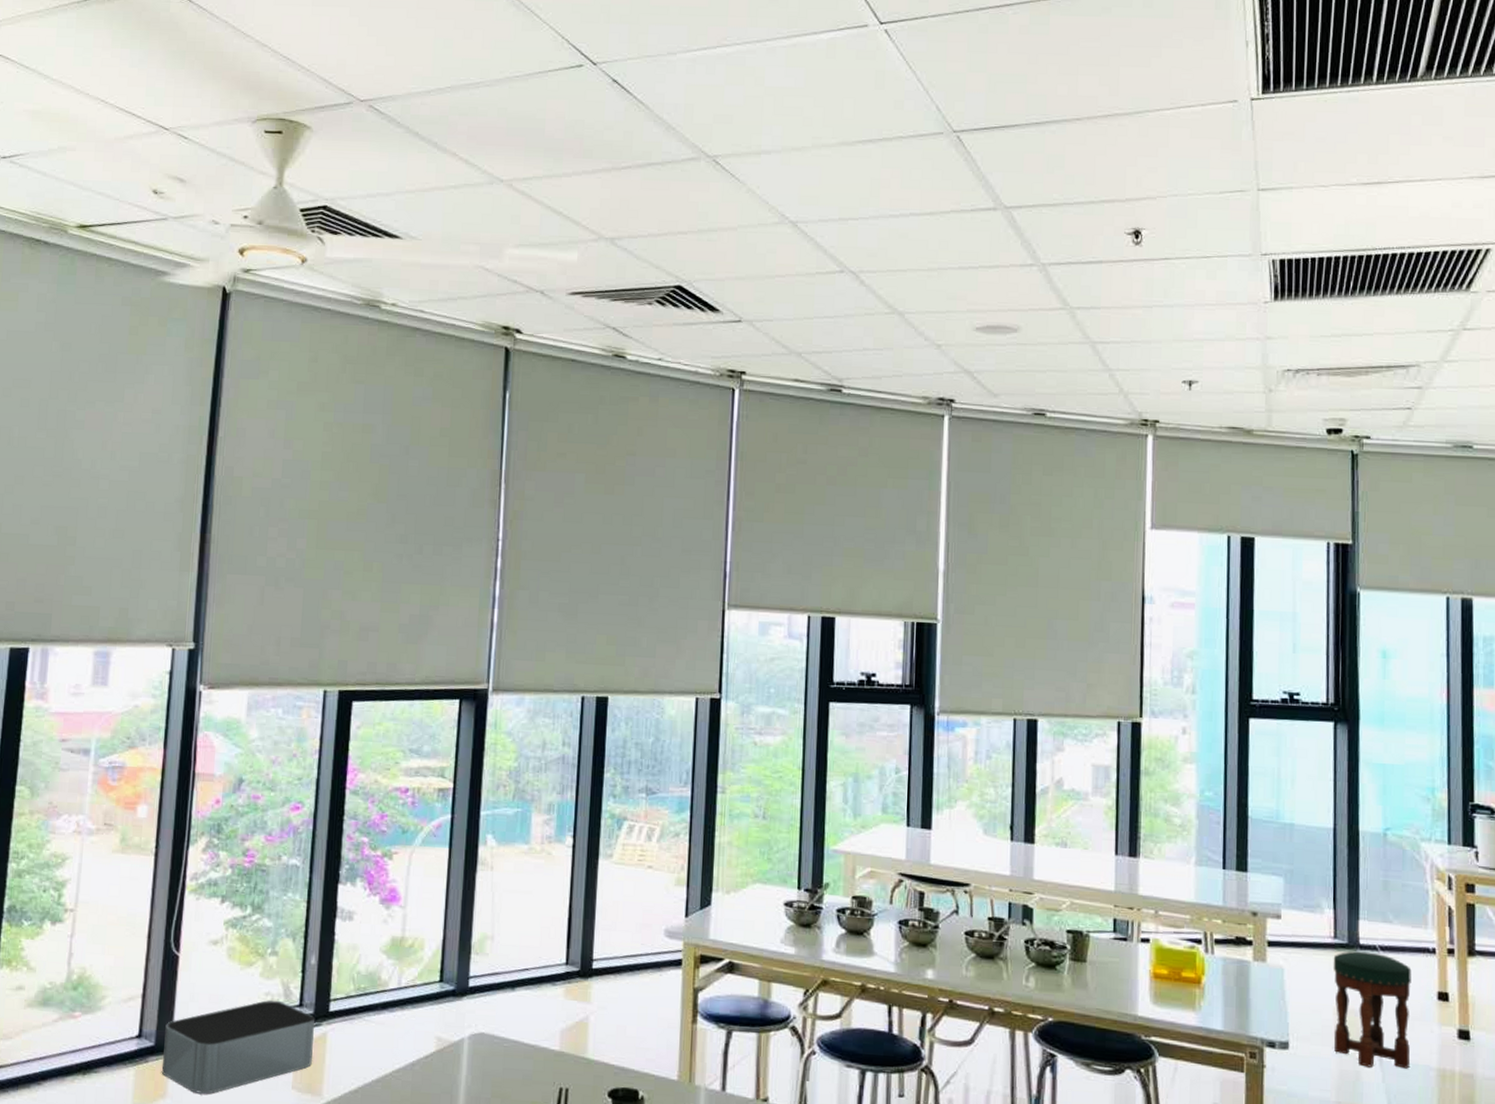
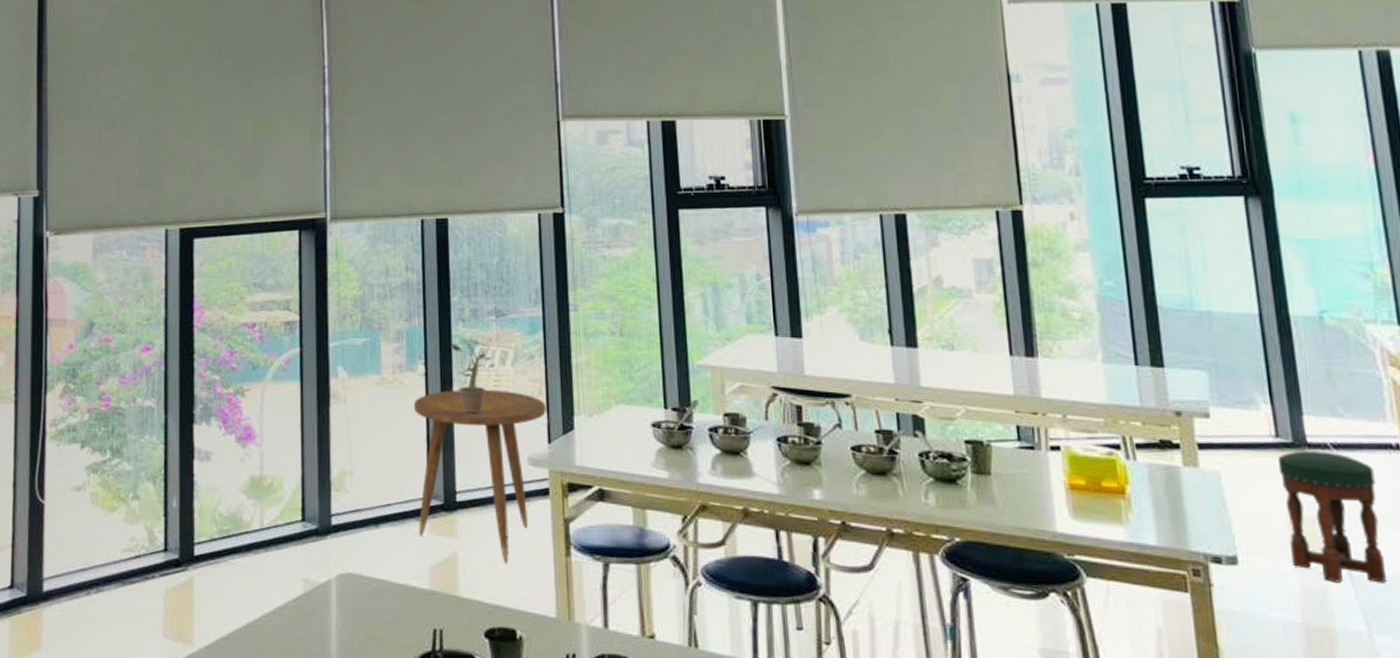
storage bin: present [161,1000,316,1094] -> none [35,546,181,644]
side table: none [553,862,686,1029] -> present [413,389,546,564]
potted plant: none [599,815,641,885] -> present [450,338,495,413]

